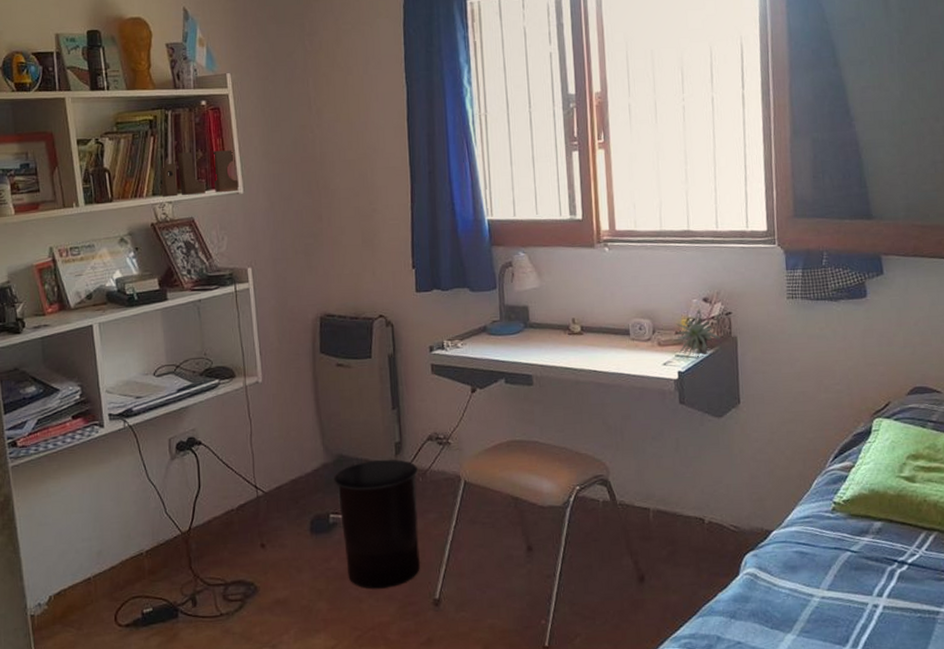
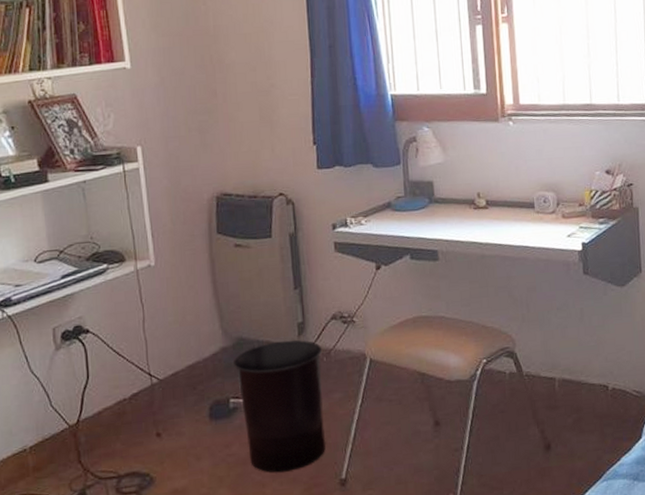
bookend: present [160,150,239,197] -> none [37,22,126,73]
succulent plant: present [676,309,721,358] -> none [579,181,623,229]

